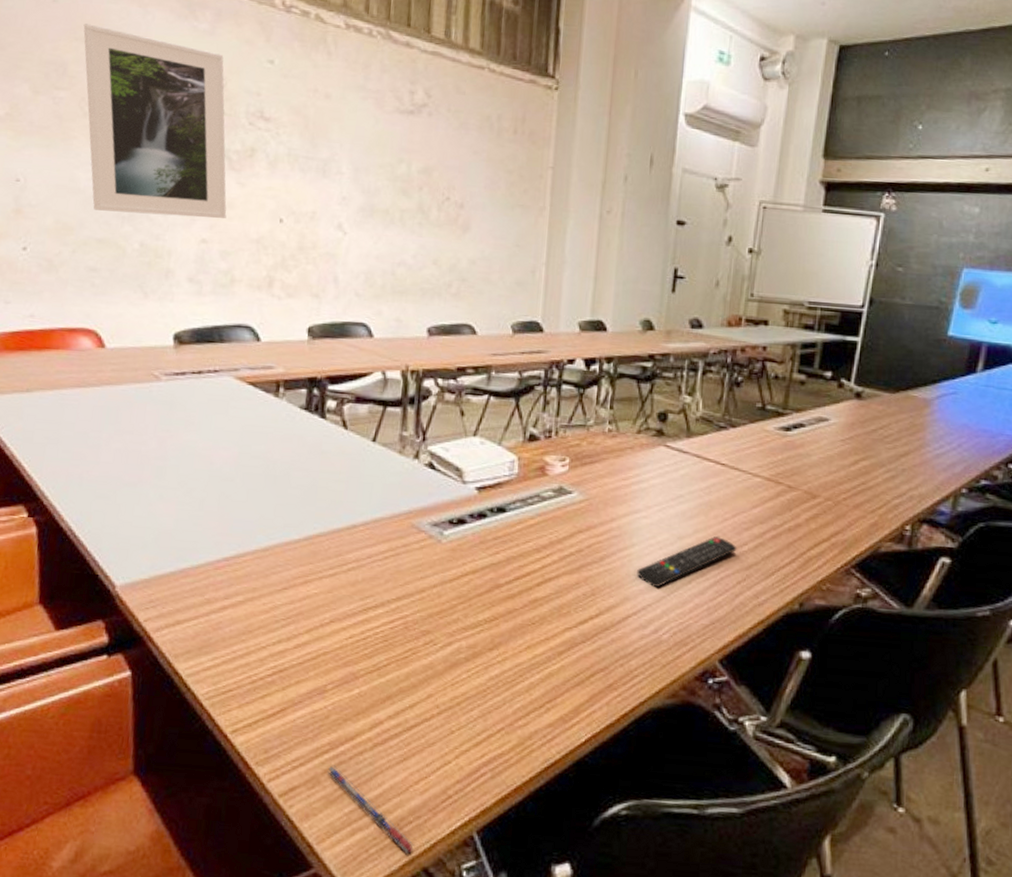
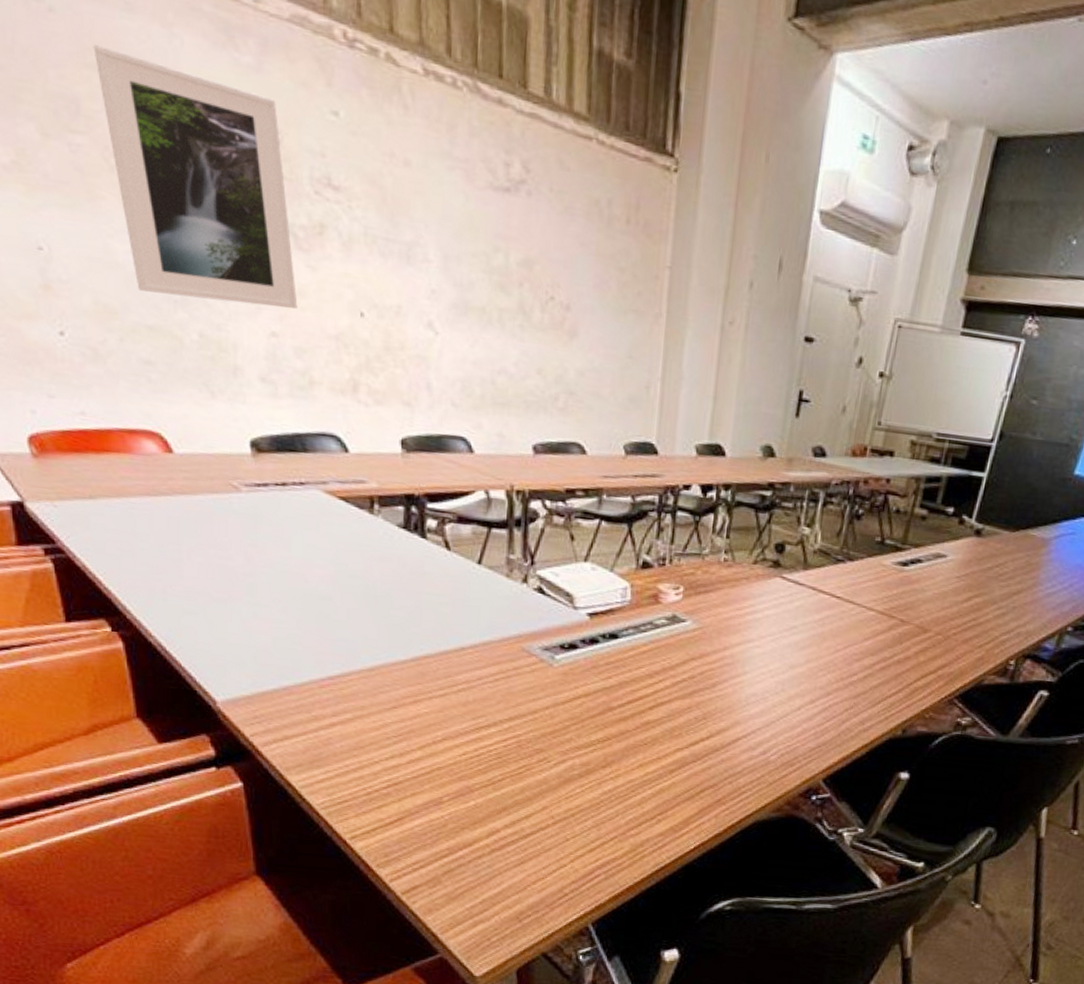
pen: present [327,765,414,854] -> none [447,867,533,942]
remote control: present [637,535,737,587] -> none [748,666,847,713]

